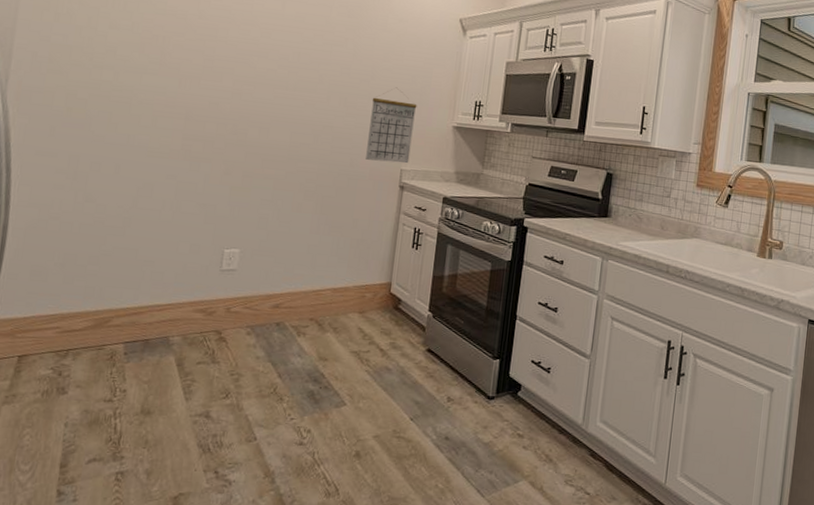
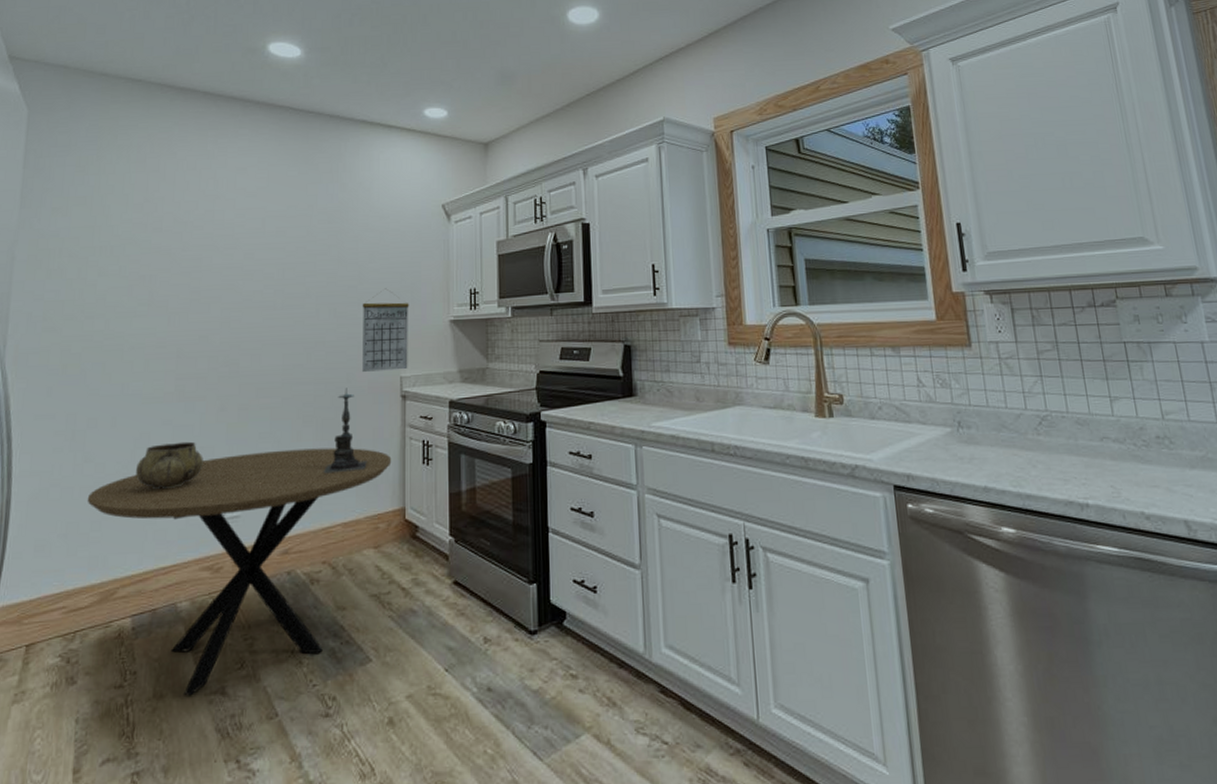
dining table: none [86,215,384,415] -> present [87,447,392,696]
decorative bowl: none [136,195,205,237] -> present [136,441,203,490]
candle holder: none [319,171,361,246] -> present [323,388,367,474]

